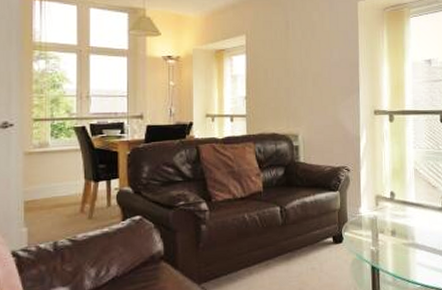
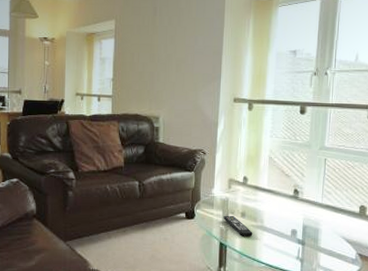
remote control: none [373,234,405,258] -> present [223,215,253,238]

